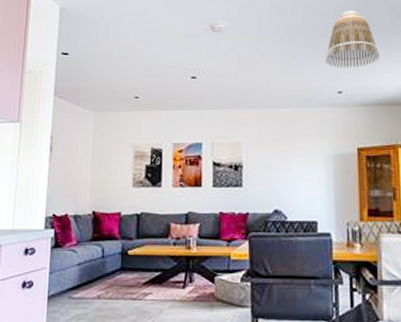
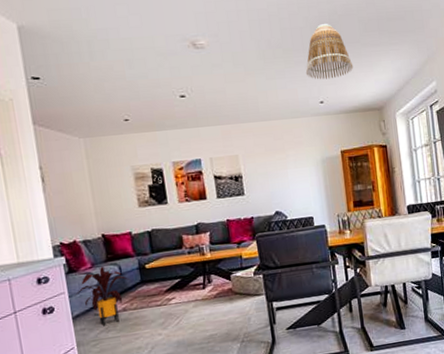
house plant: none [54,246,111,313] -> present [74,266,131,327]

